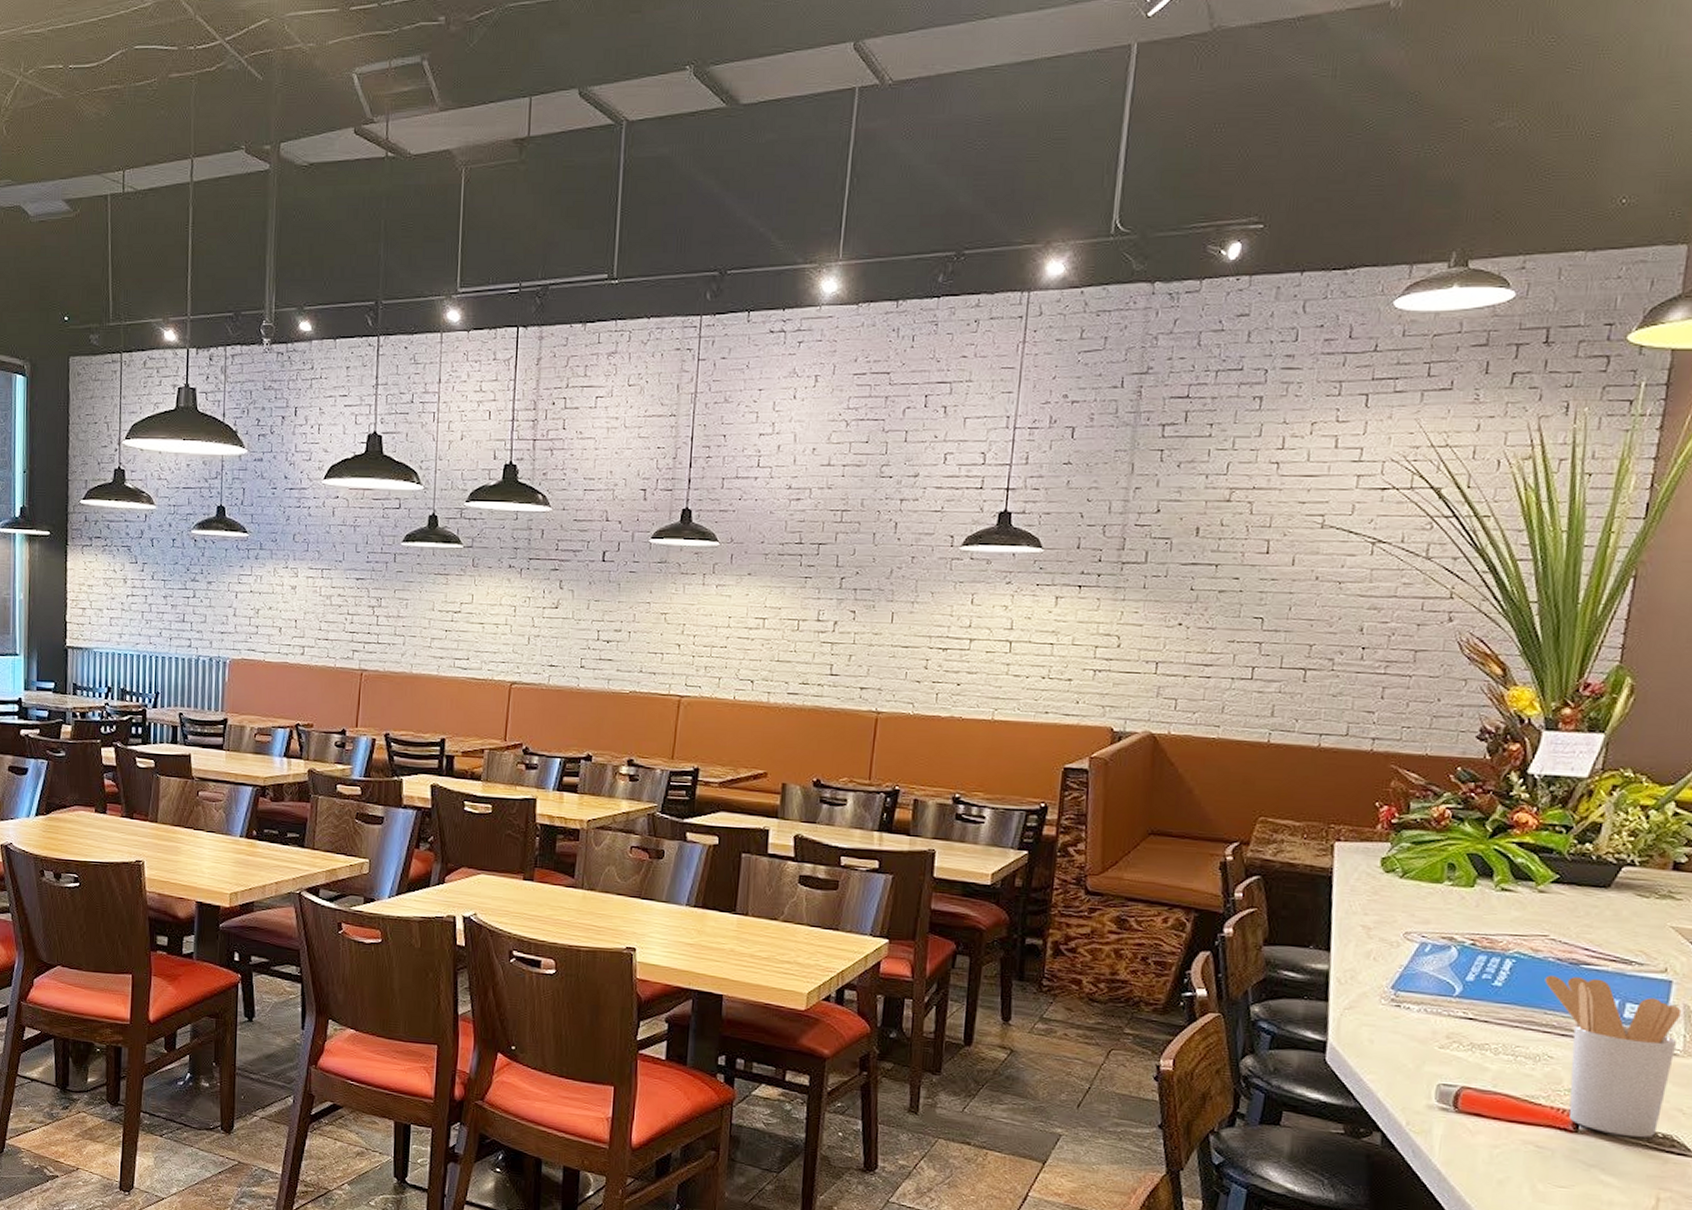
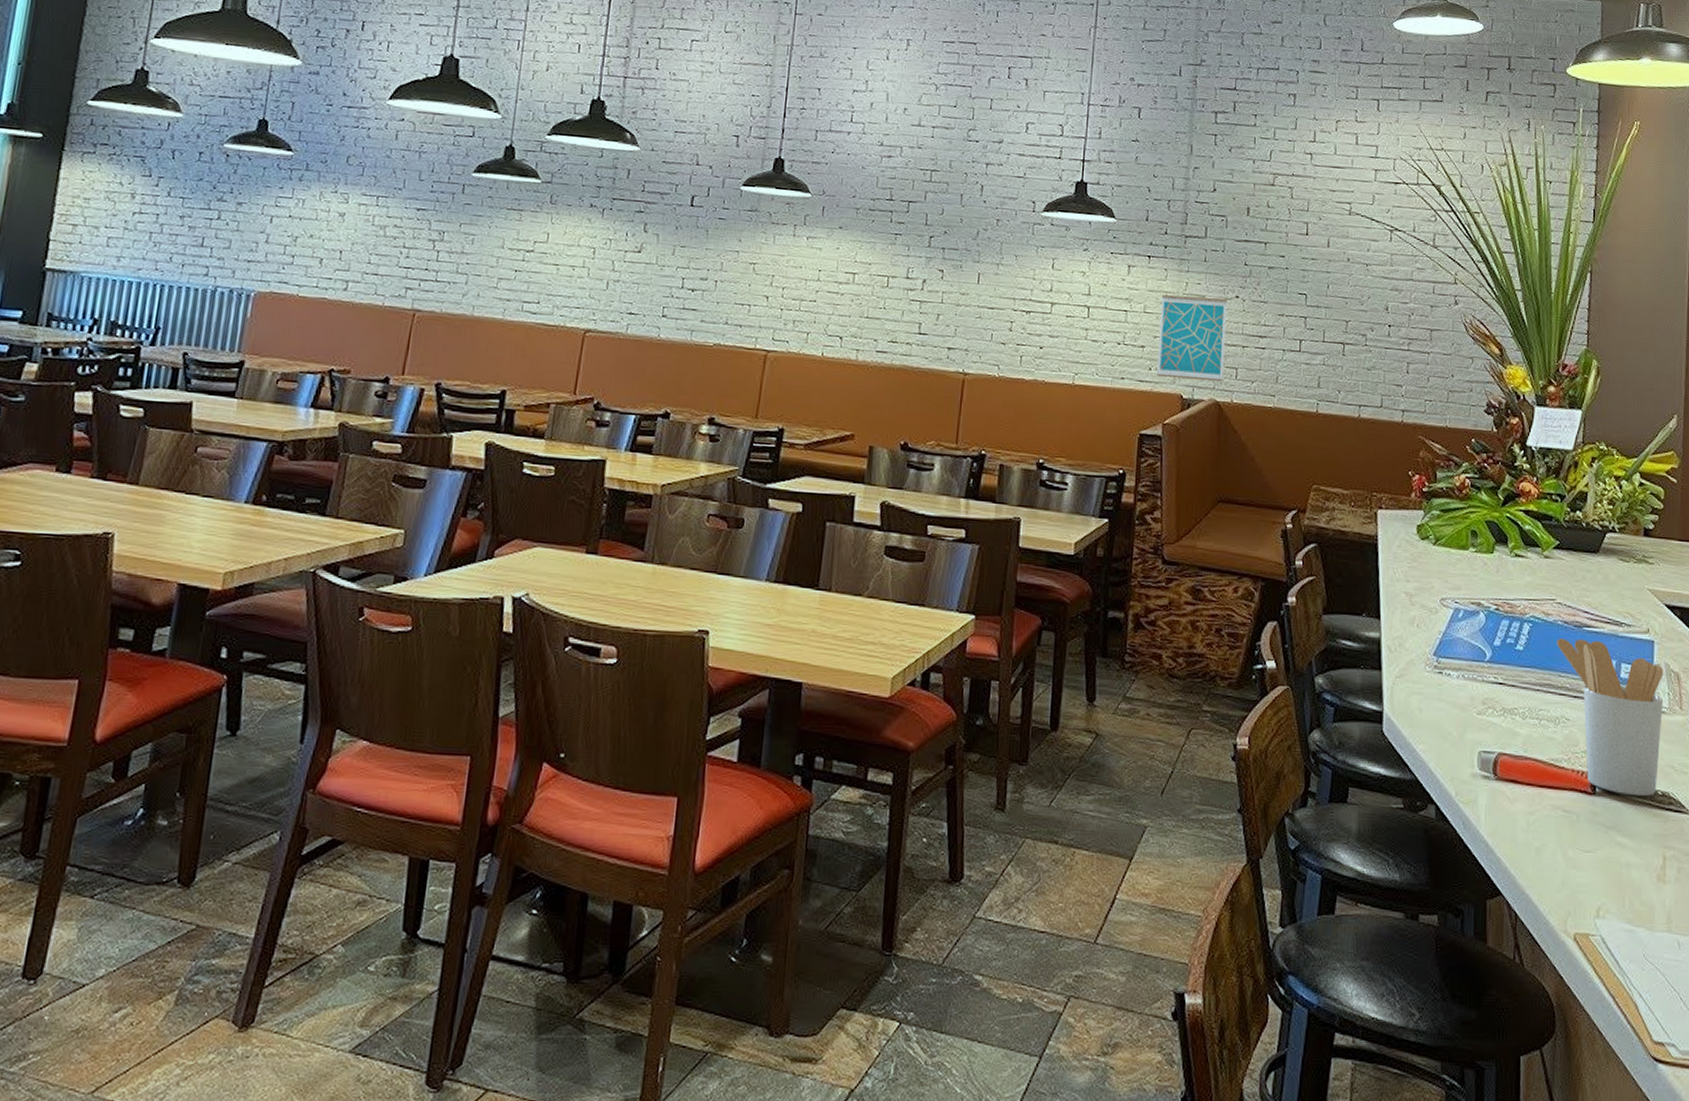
wall art: none [1085,625,1169,714] -> present [1157,294,1228,382]

